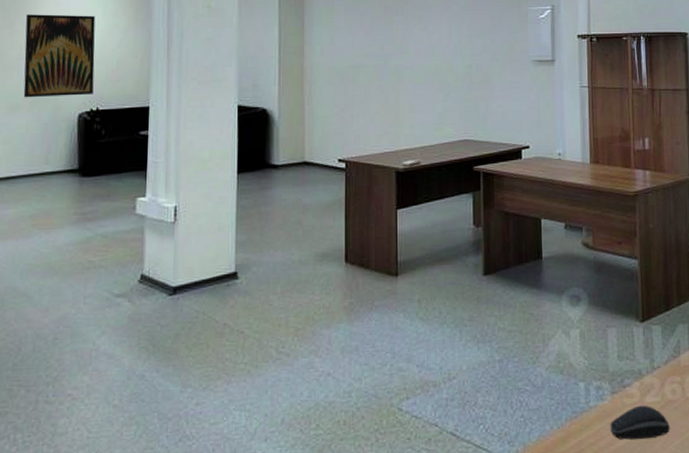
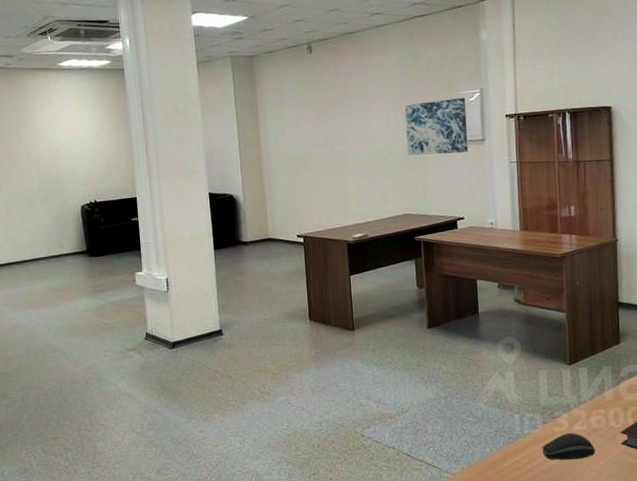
wall art: present [23,14,96,98] -> none [29,122,90,195]
wall art: none [469,14,537,74] -> present [404,98,469,156]

